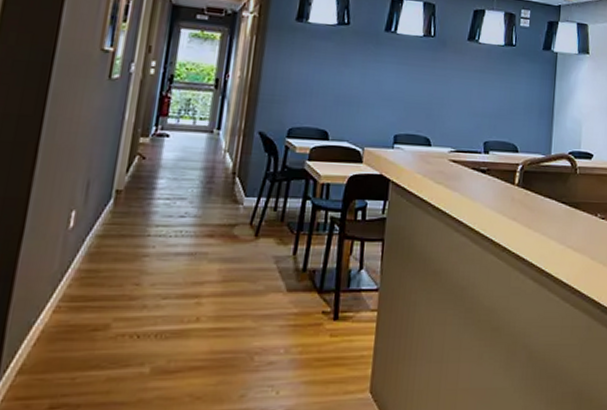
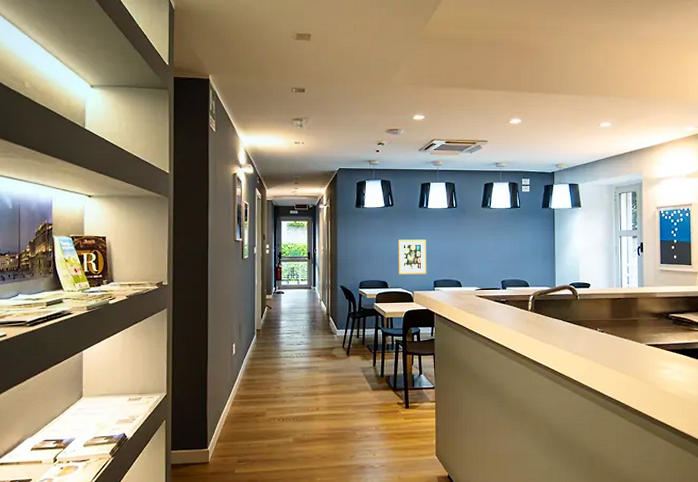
wall art: none [346,73,390,125] -> present [398,240,427,274]

